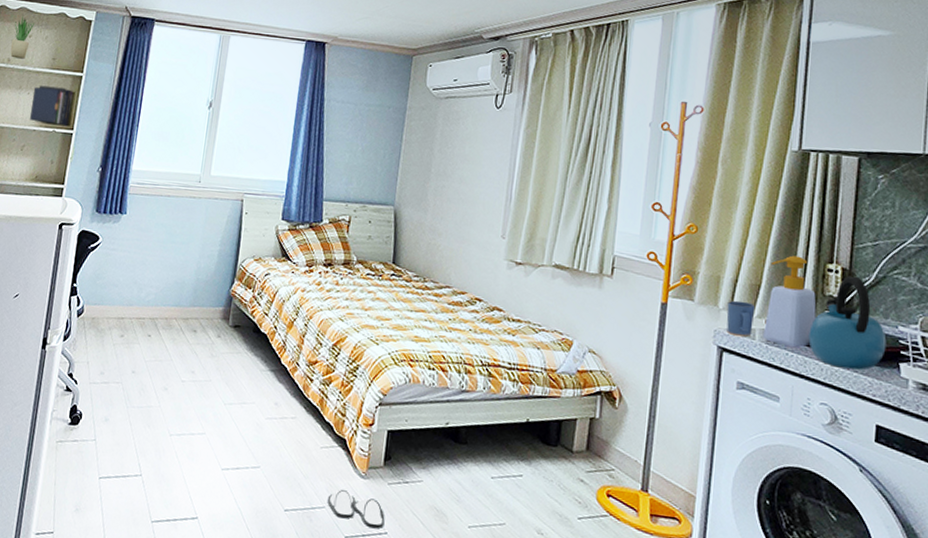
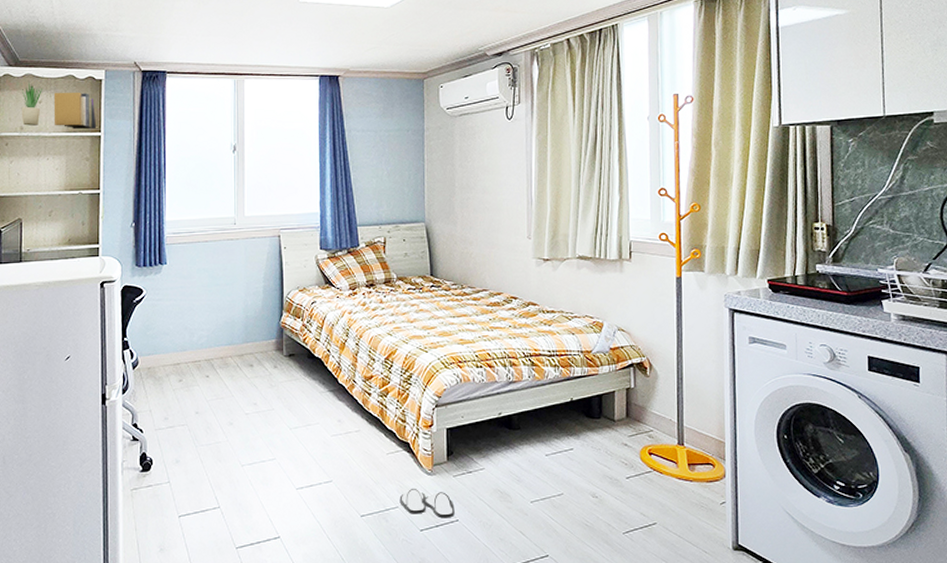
books: present [30,85,75,127] -> none [52,149,97,188]
books: none [40,28,81,69] -> present [53,92,97,130]
mug: present [726,300,756,337] -> none [733,266,758,297]
soap bottle: present [762,255,817,348] -> none [766,219,809,300]
kettle: present [808,276,887,370] -> none [804,230,870,312]

